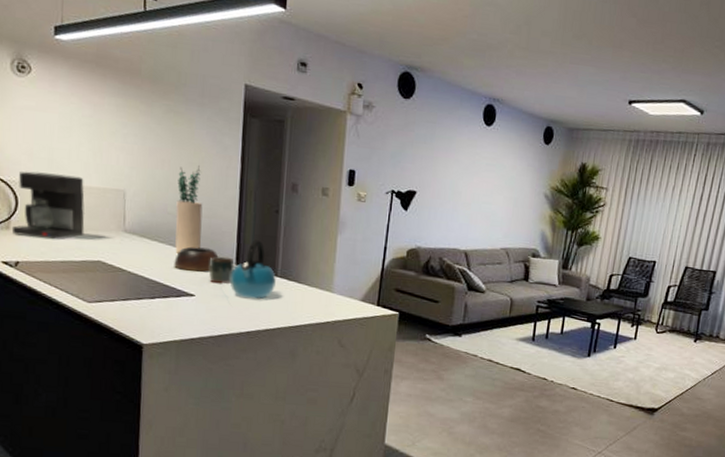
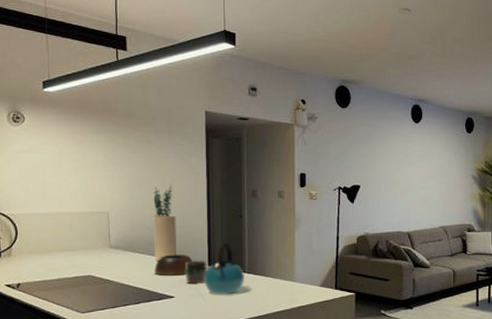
coffee maker: present [11,171,85,239] -> none [13,204,76,261]

